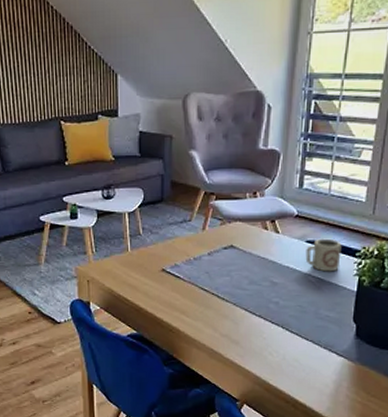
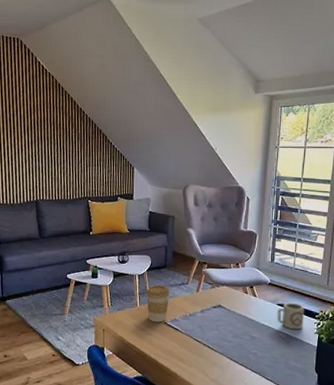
coffee cup: none [138,223,169,270] -> present [145,284,171,323]

